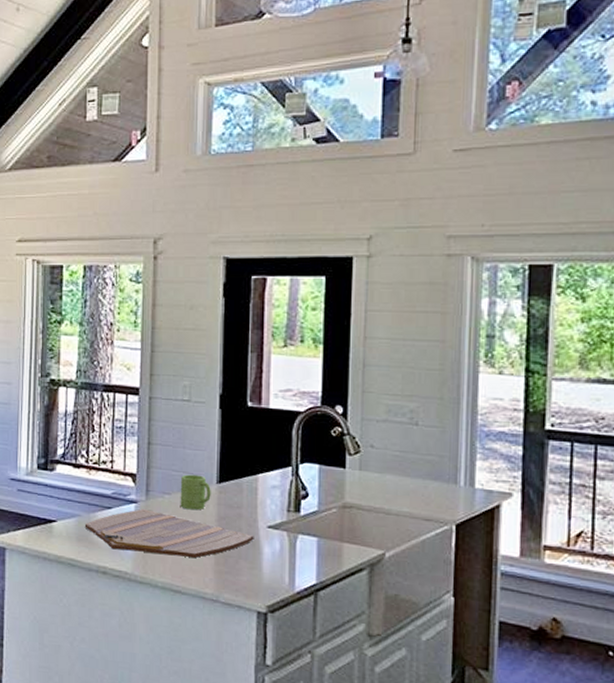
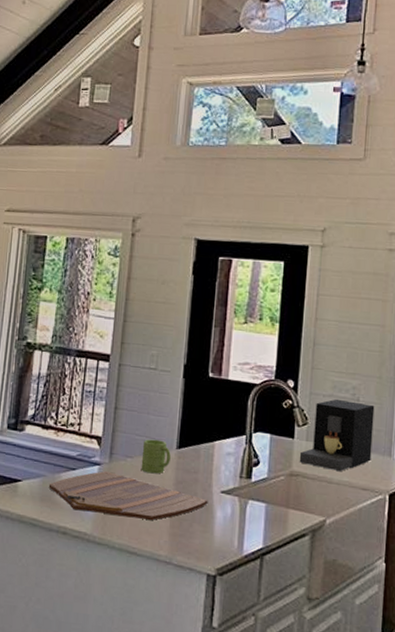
coffee maker: none [352,424,436,502] -> present [299,399,375,472]

